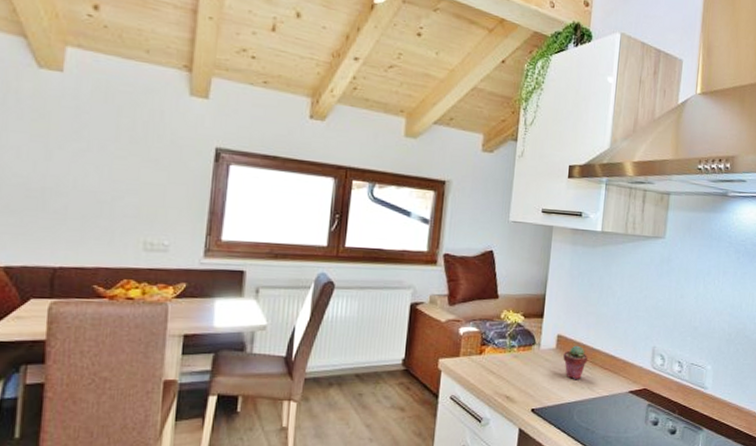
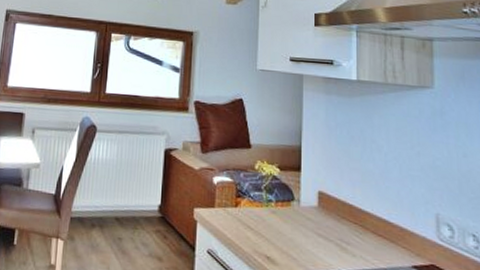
potted succulent: present [563,345,589,380] -> none [327,204,357,246]

